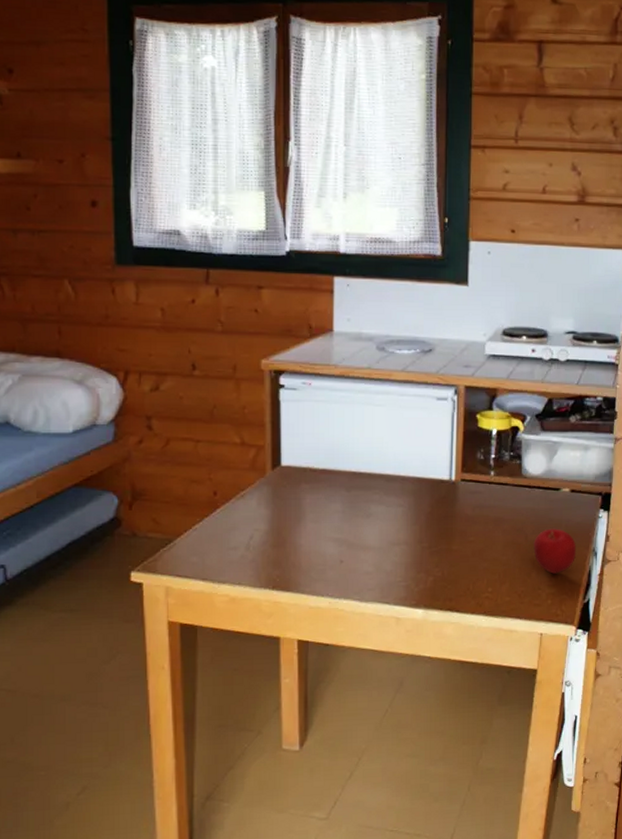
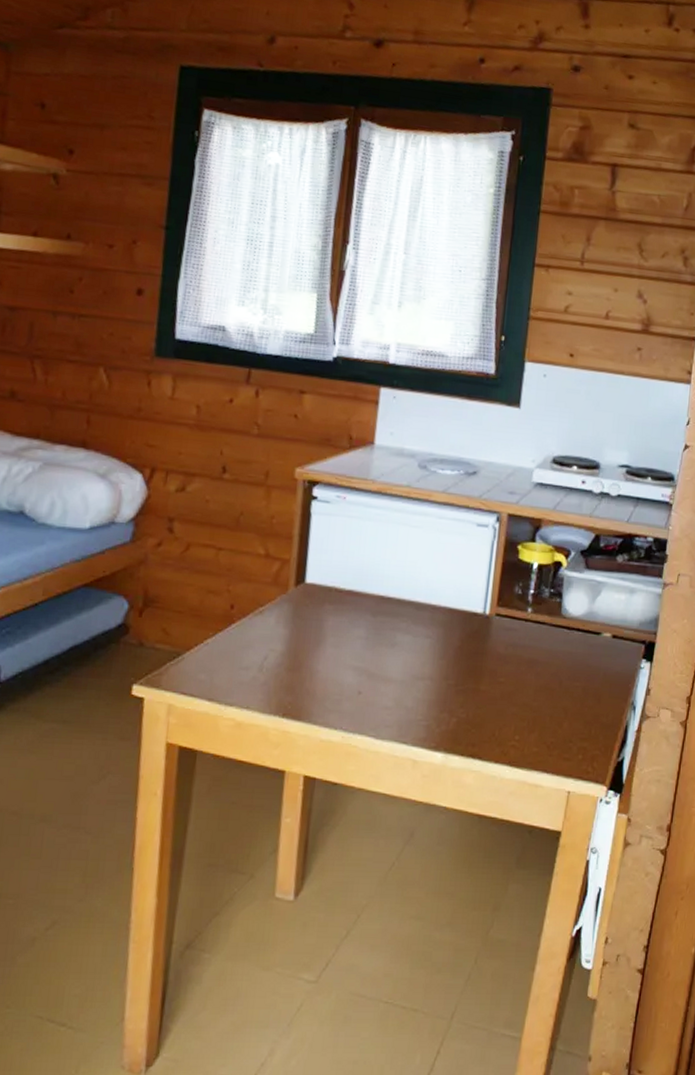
apple: present [533,528,577,574] -> none [567,675,615,726]

